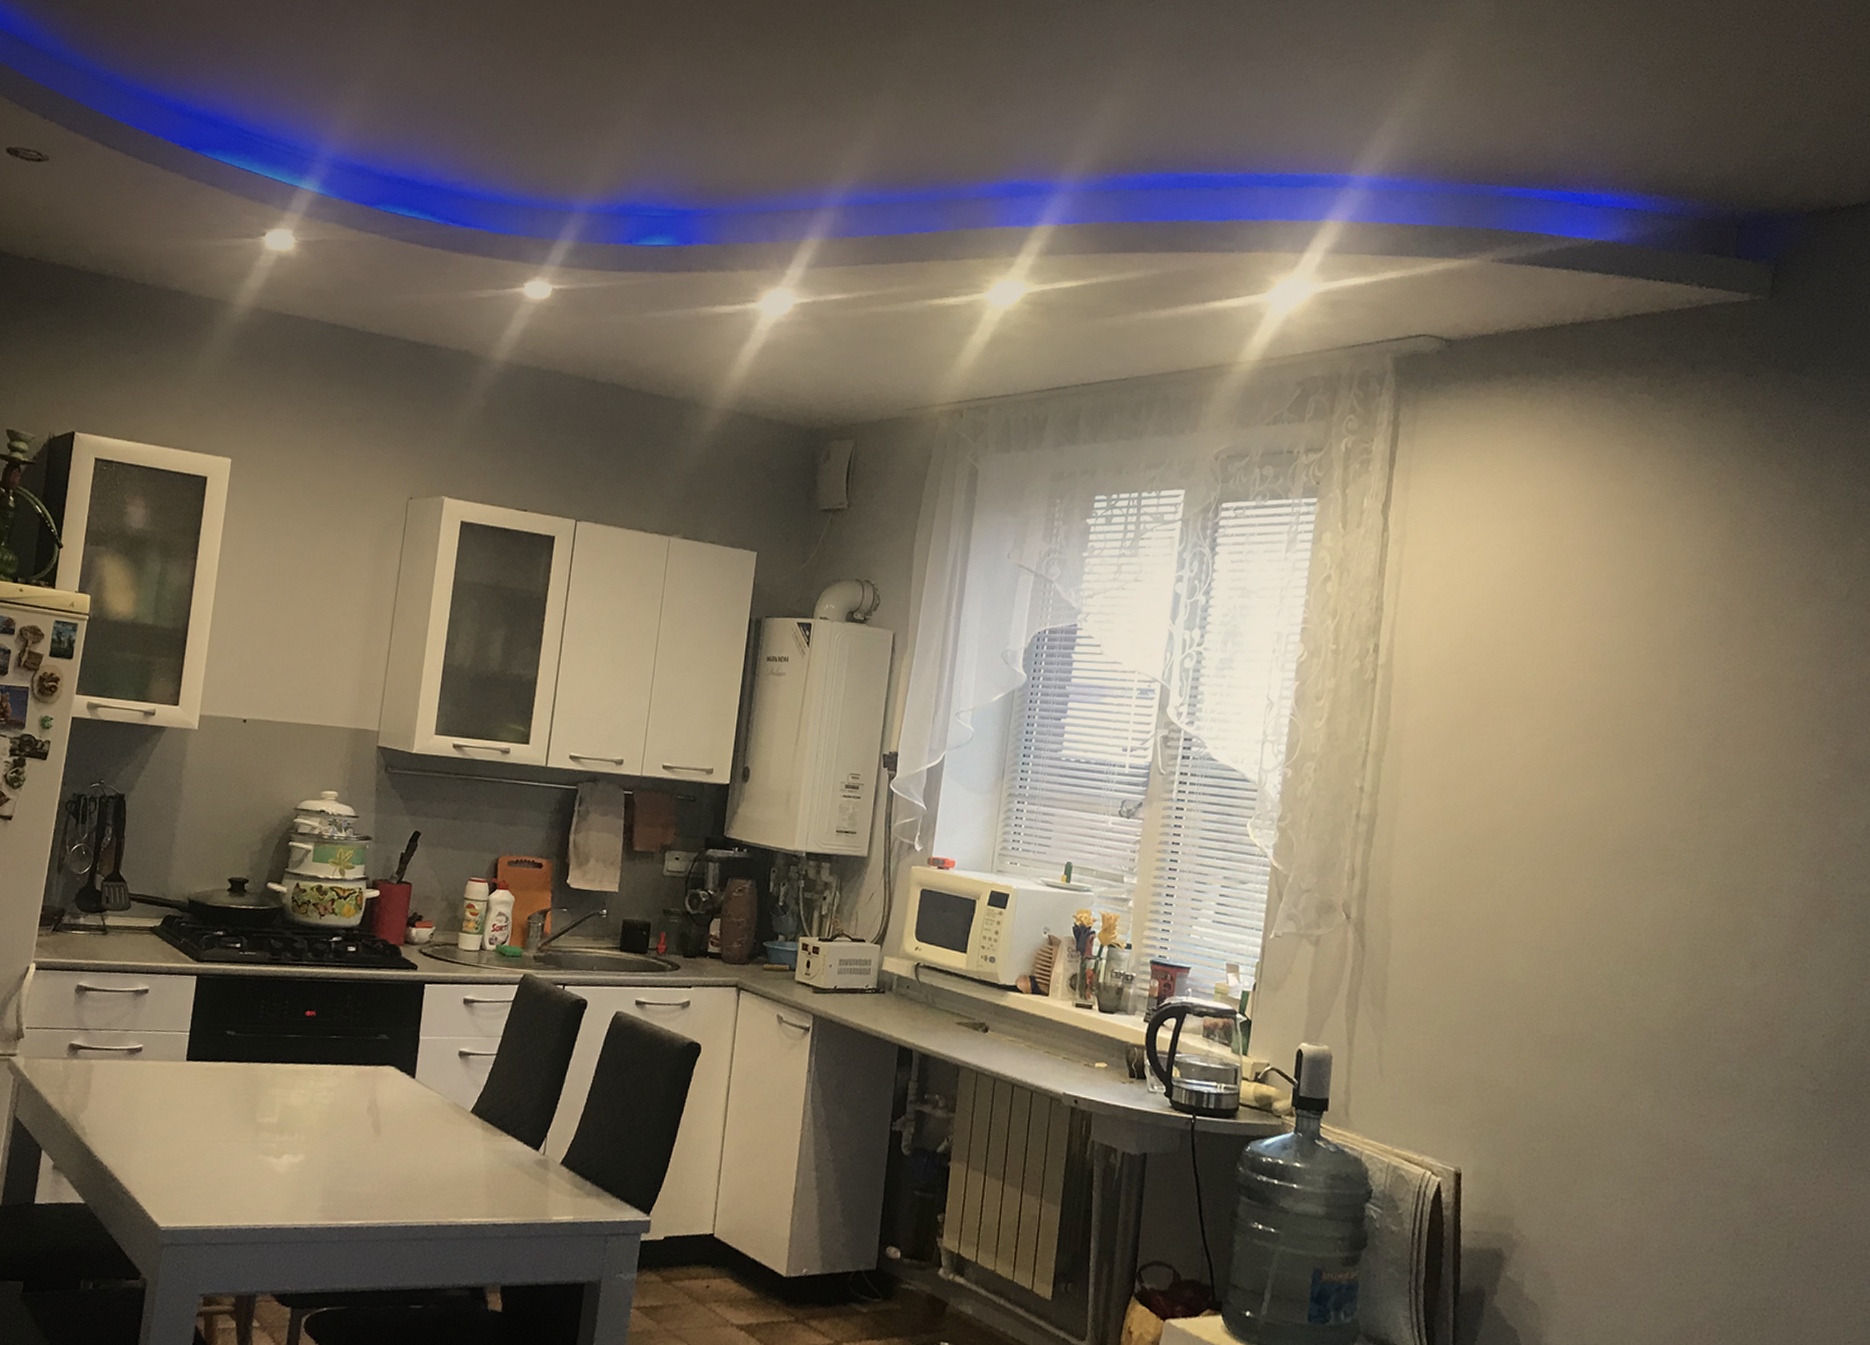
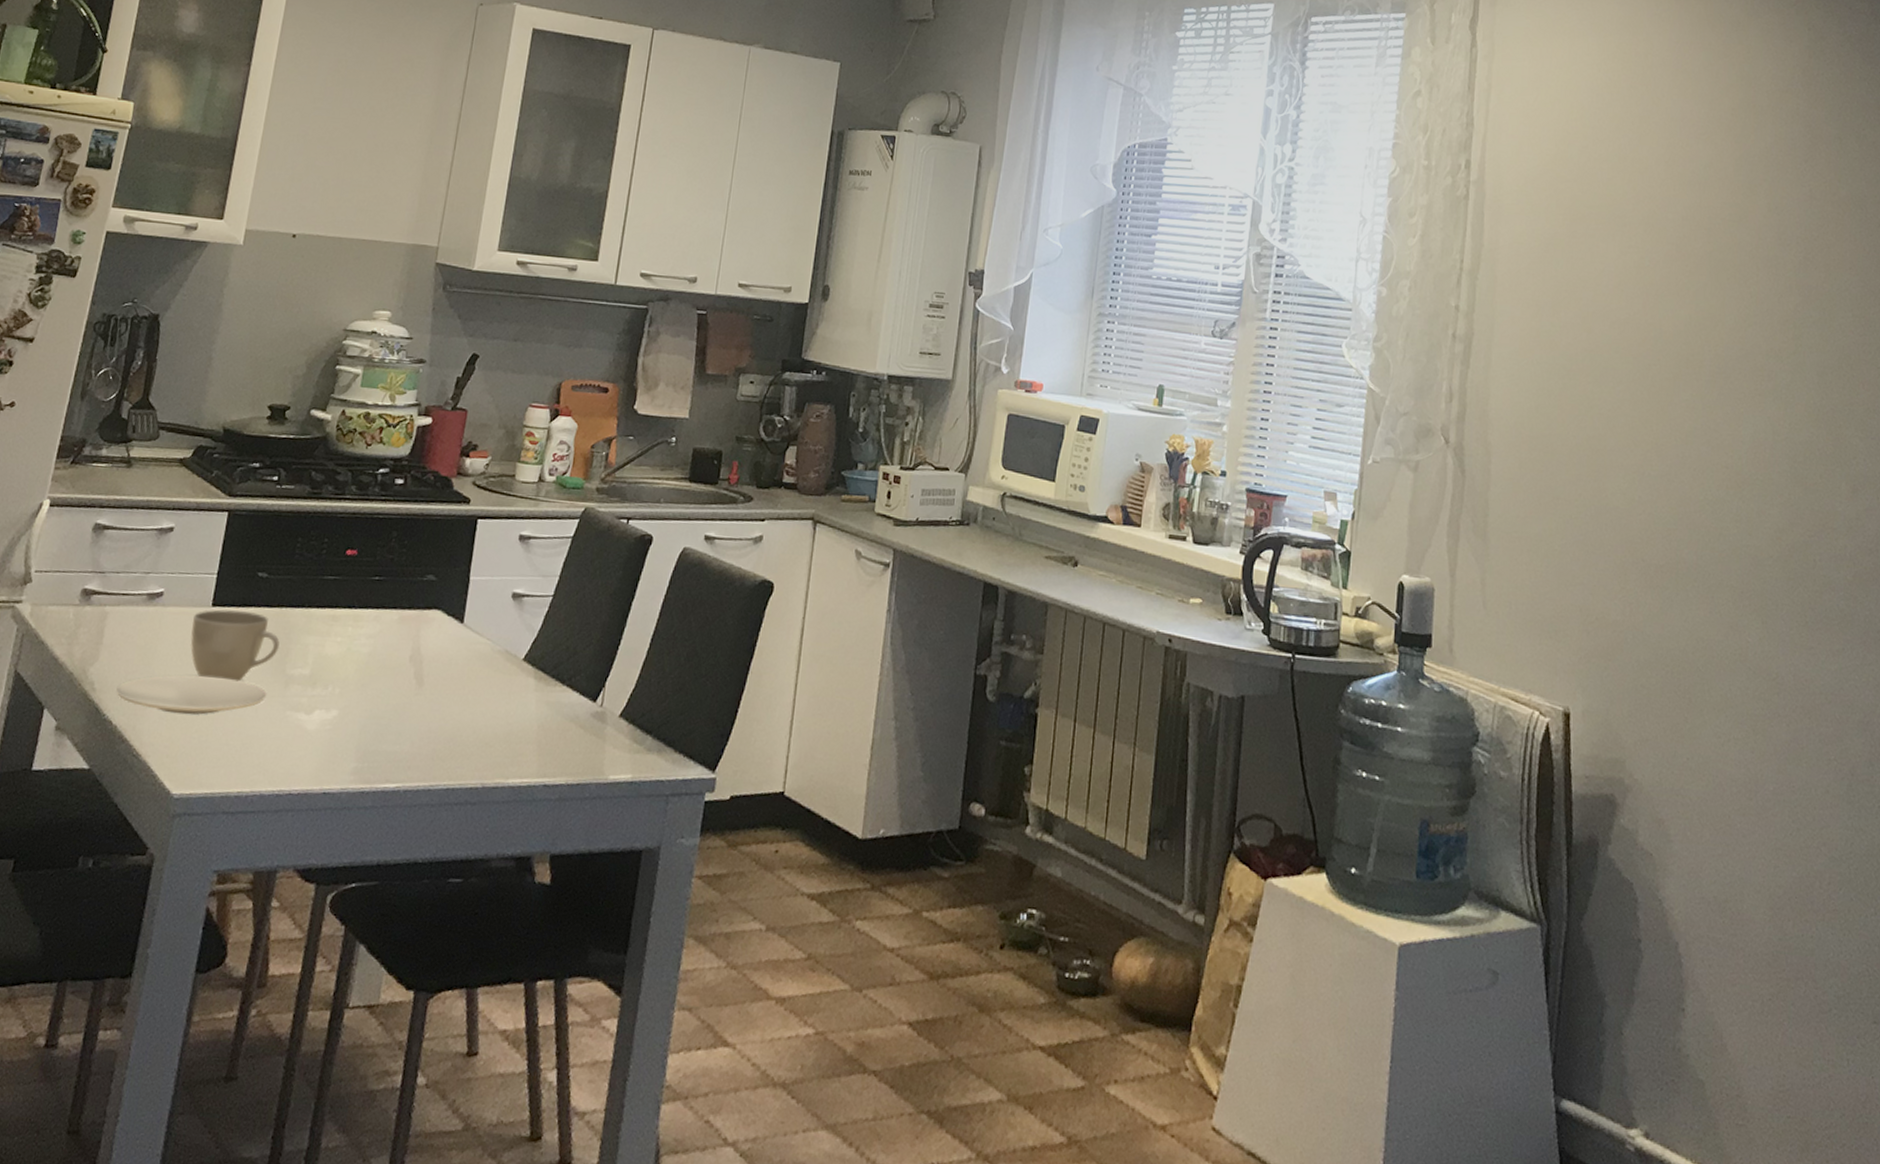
plate: none [105,1121,240,1157] -> present [116,674,267,715]
cup: none [168,1064,249,1128] -> present [190,609,280,682]

